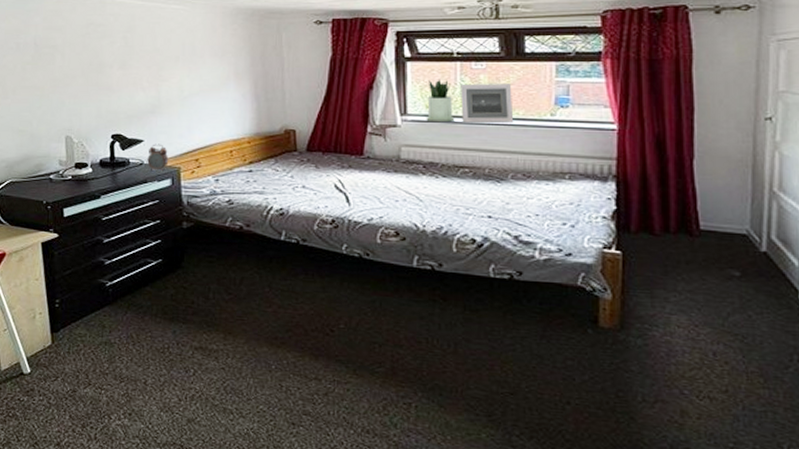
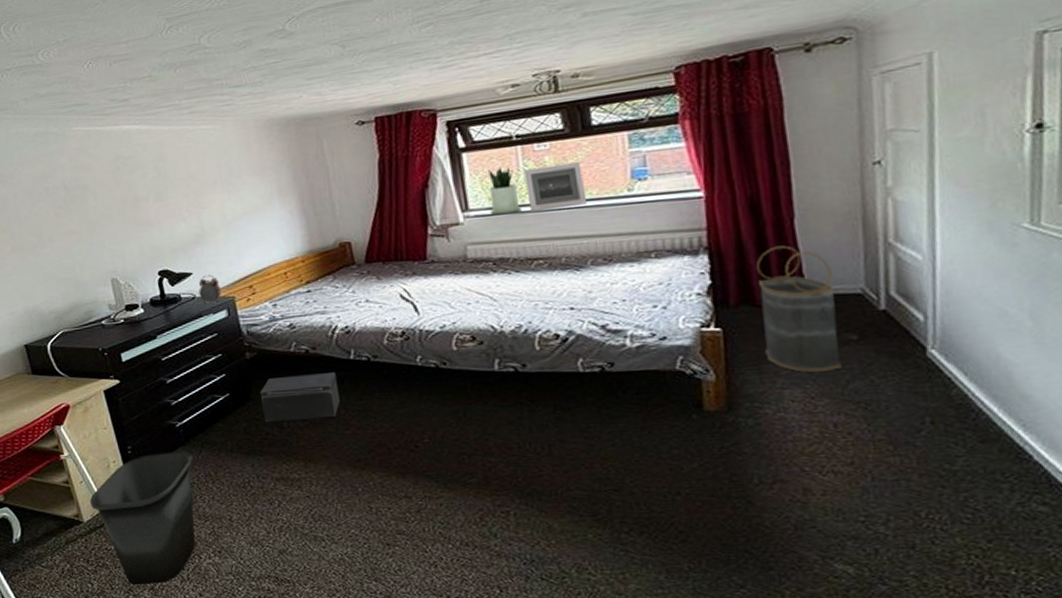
waste bin: none [11,309,119,440] -> present [90,451,196,585]
storage box: none [191,249,266,294] -> present [259,373,340,423]
basket: none [656,182,724,304] -> present [755,245,842,373]

